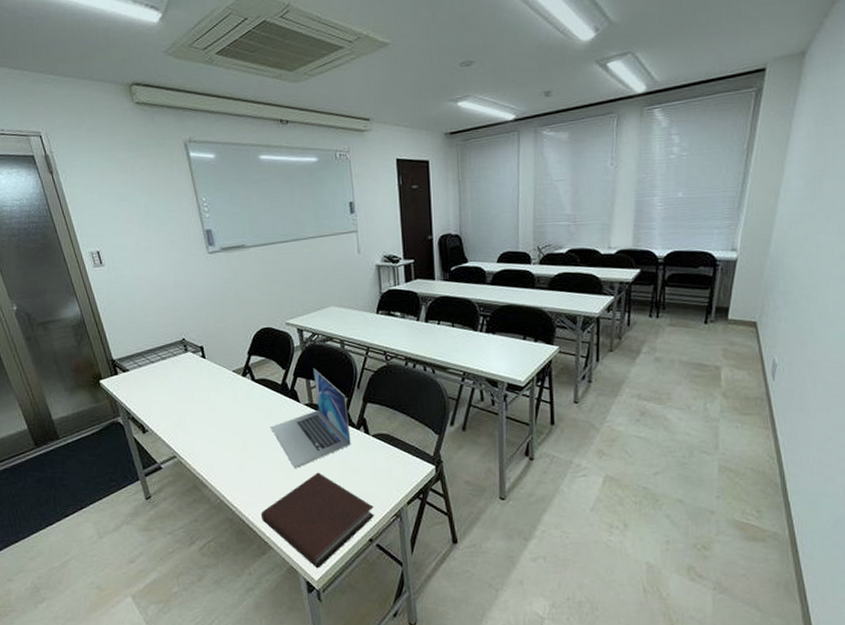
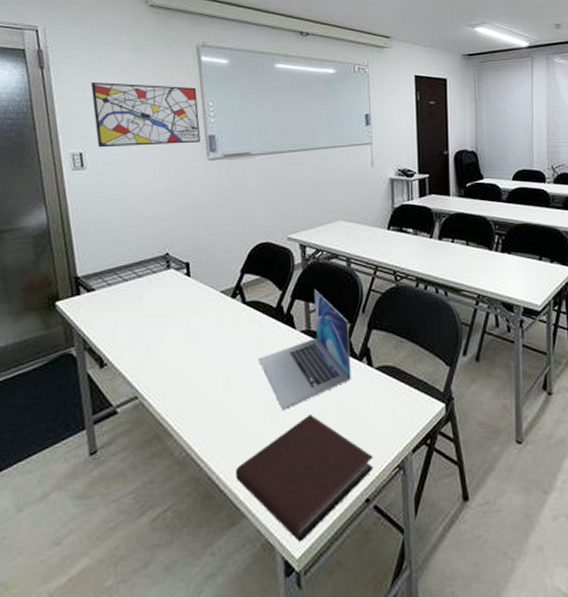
wall art: none [95,183,199,246] -> present [90,82,201,148]

